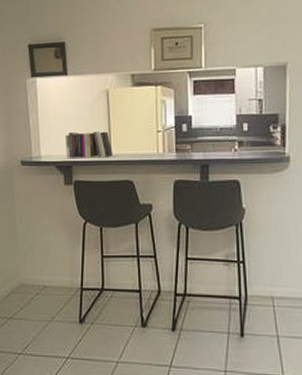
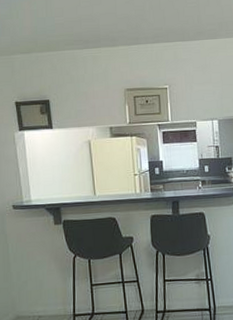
books: present [65,131,113,158] -> none [52,176,97,201]

